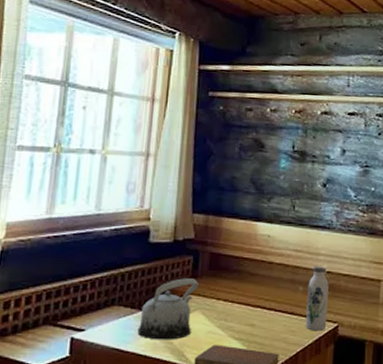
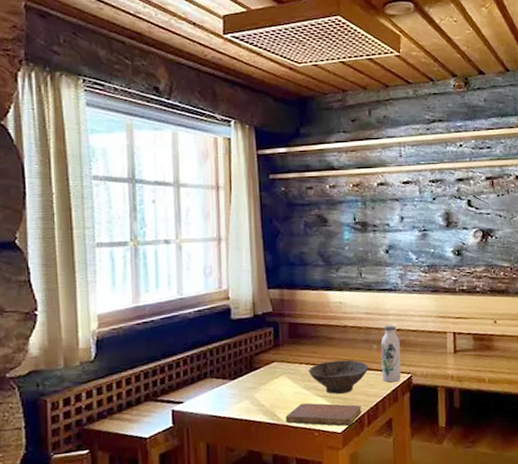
teapot: present [137,278,200,340] -> none [231,347,282,405]
bowl: none [225,300,292,338] -> present [308,360,369,394]

